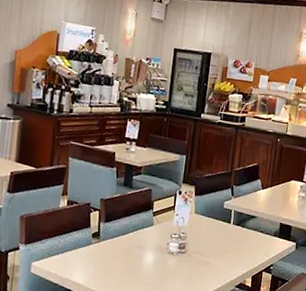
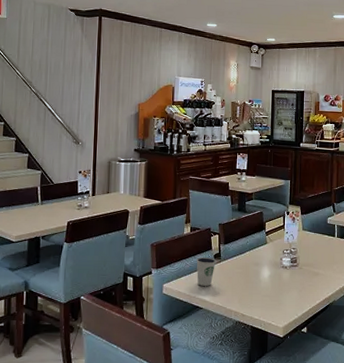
dixie cup: none [71,234,95,268] -> present [196,257,217,286]

